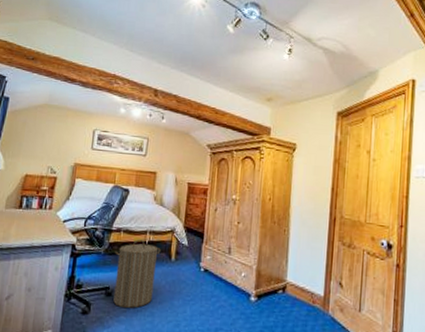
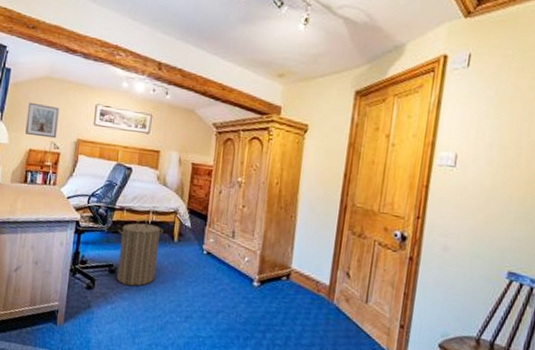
picture frame: none [22,129,57,164] -> present [25,102,59,139]

